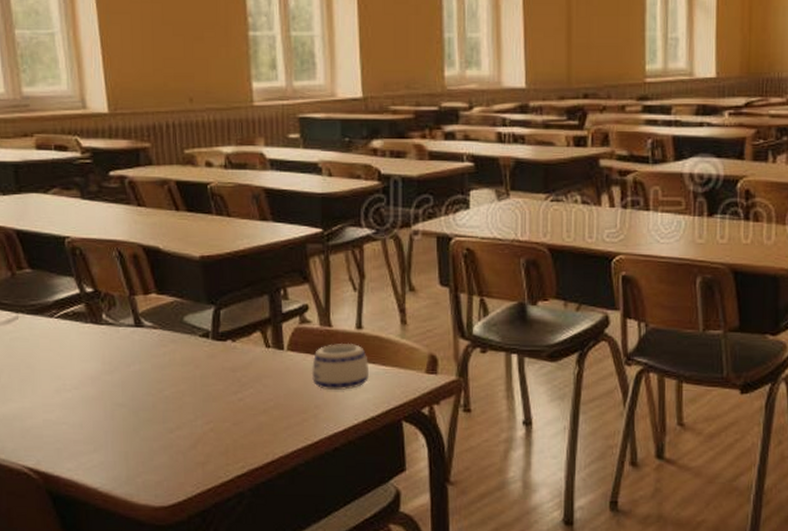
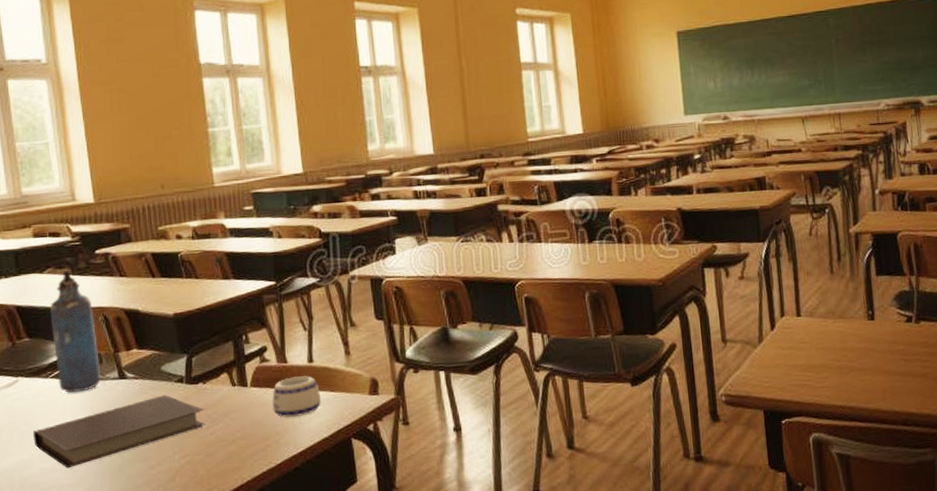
notebook: none [36,350,234,423] -> present [33,395,206,469]
water bottle: none [55,192,114,338] -> present [50,270,101,394]

